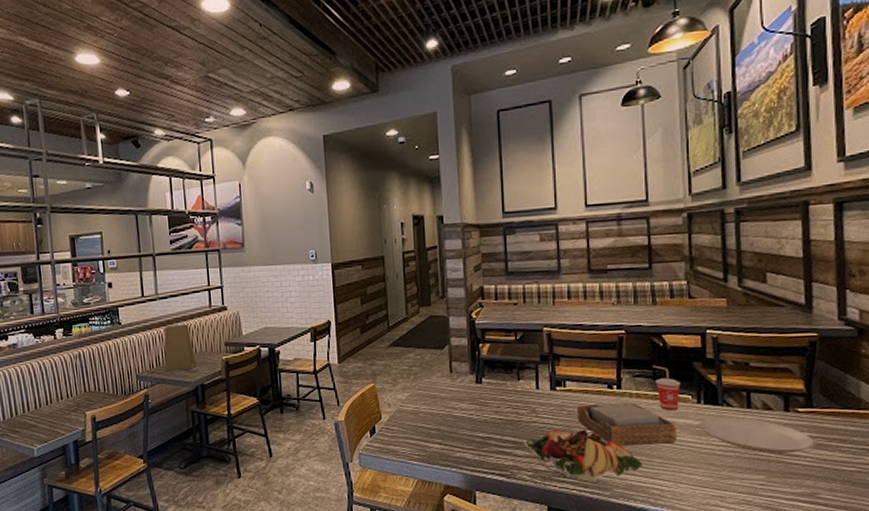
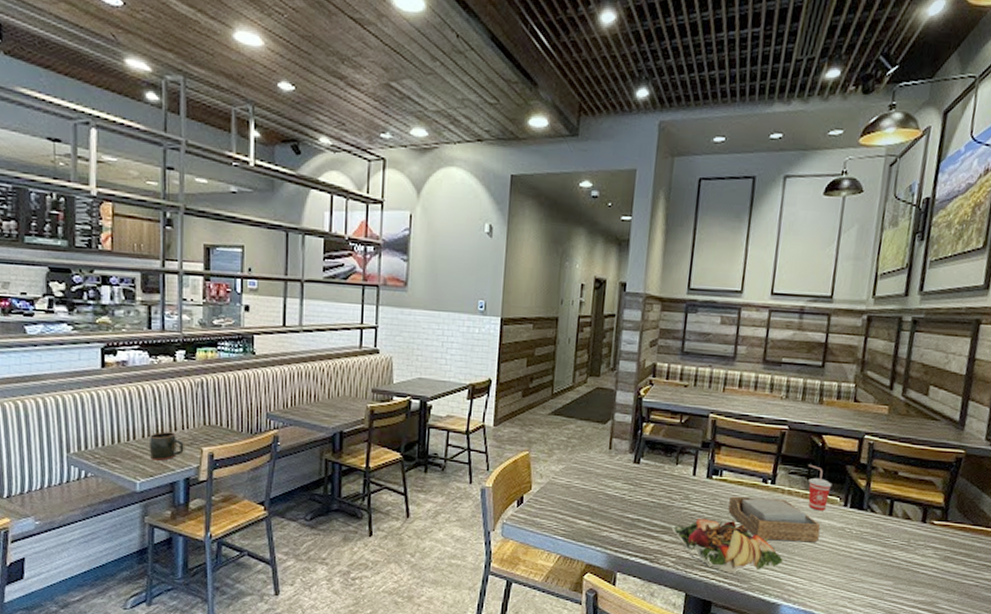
mug: none [40,401,71,428] -> present [148,431,184,461]
paper bag: present [163,324,196,372] -> none [300,362,337,414]
plate: present [699,416,814,453] -> none [842,521,943,562]

